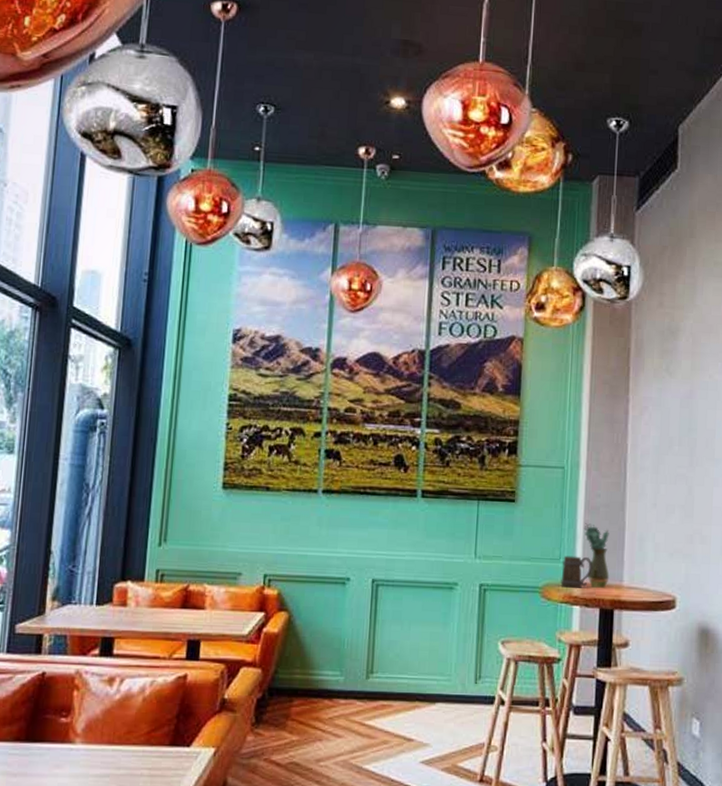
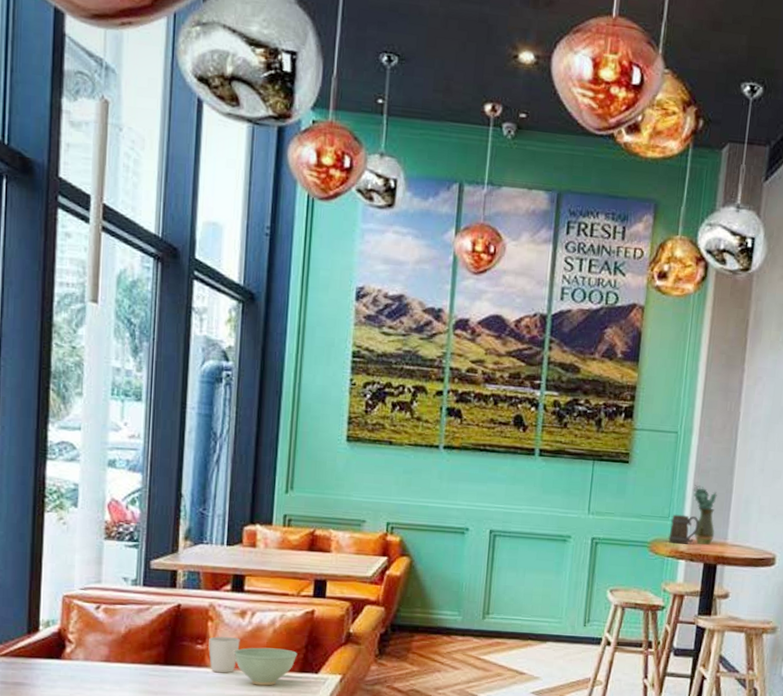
cup: none [73,708,107,750] -> present [208,636,240,673]
bowl: none [100,718,169,763] -> present [233,647,298,686]

